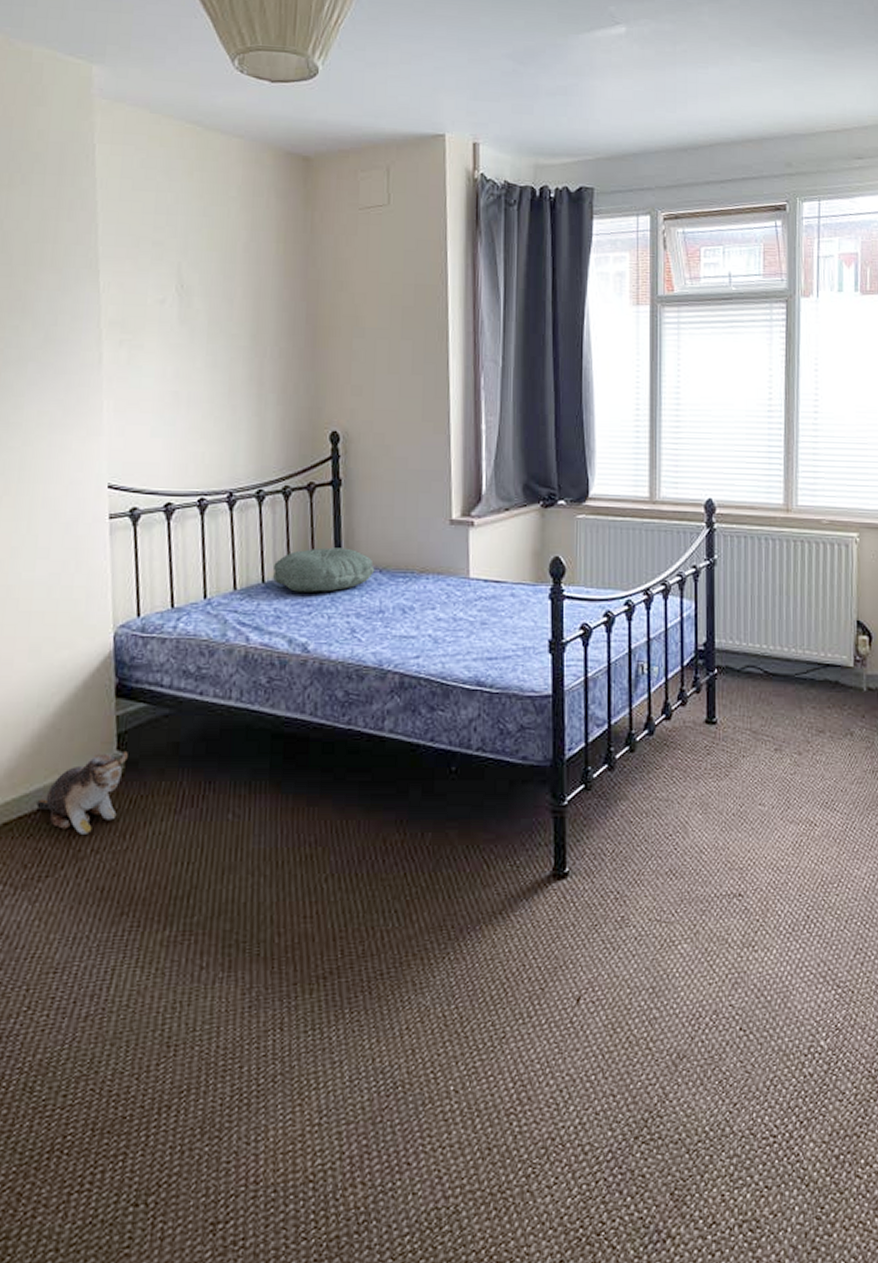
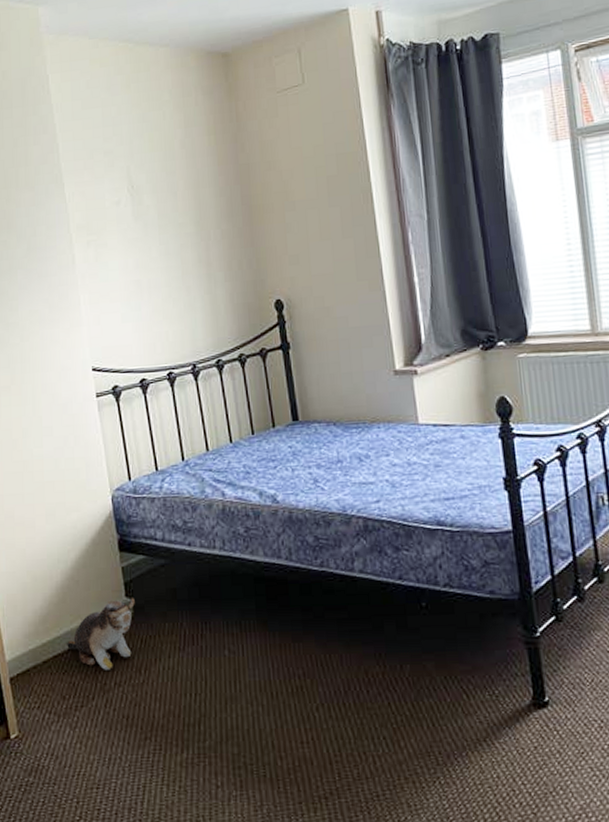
pillow: present [273,547,375,592] -> none [239,405,330,449]

